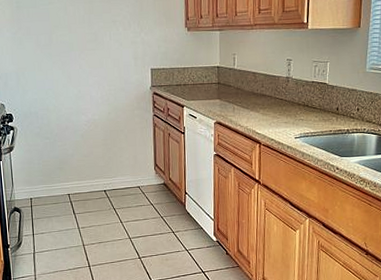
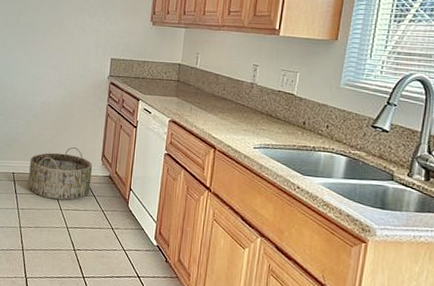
basket: none [84,160,147,214] -> present [28,146,92,200]

